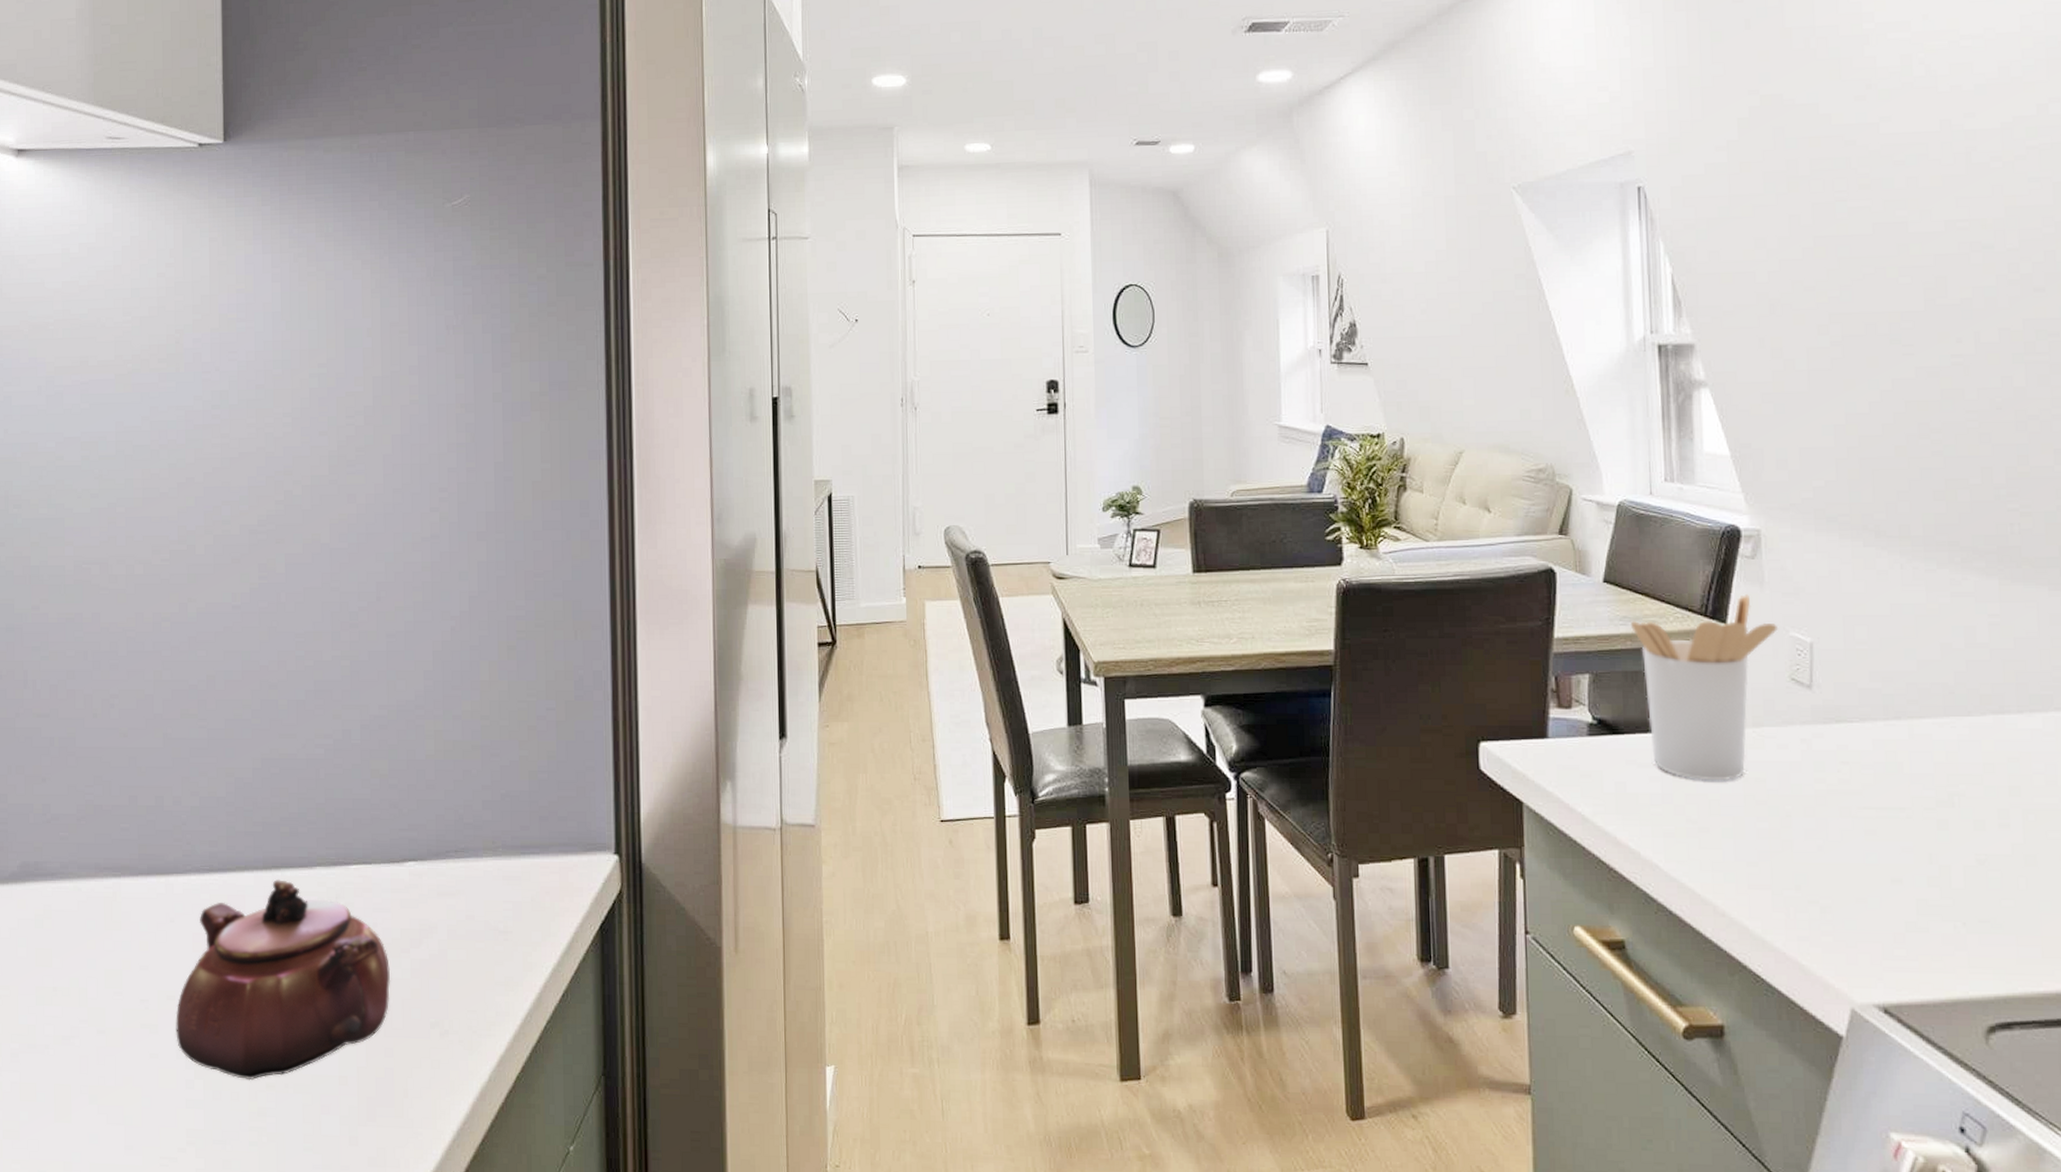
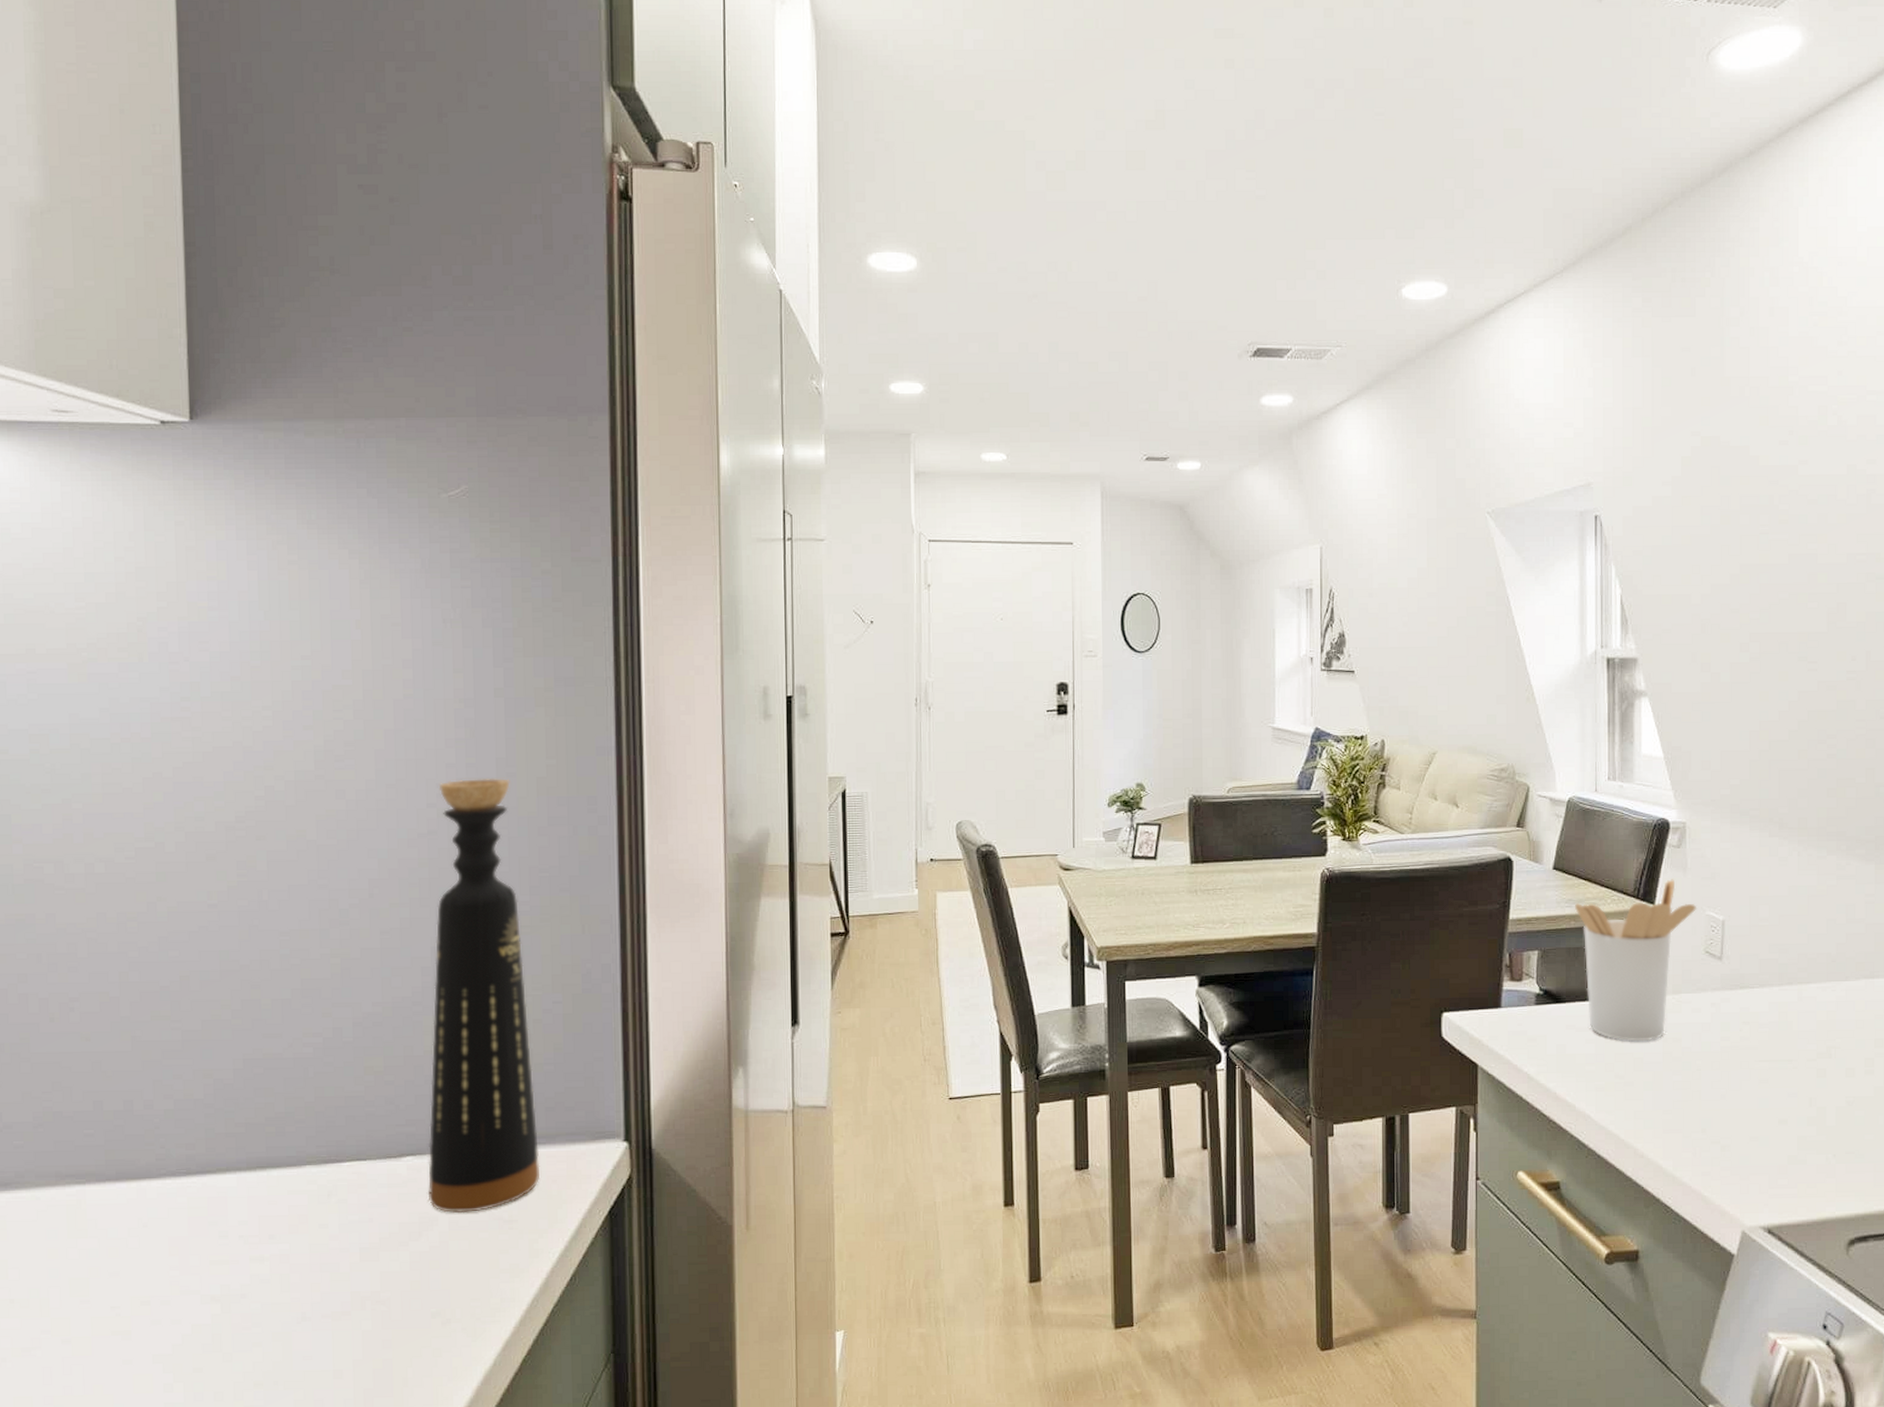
teapot: present [175,879,391,1081] -> none [151,1180,389,1380]
bottle: none [429,483,534,921] -> present [428,779,541,1213]

